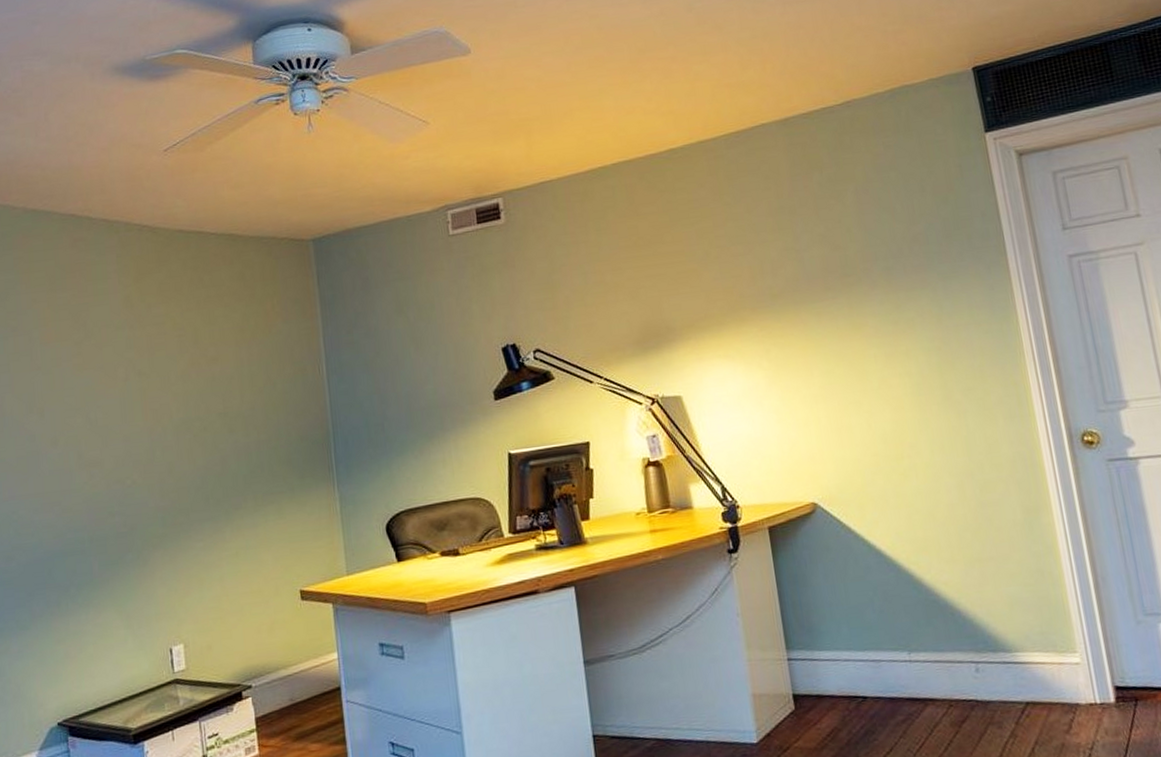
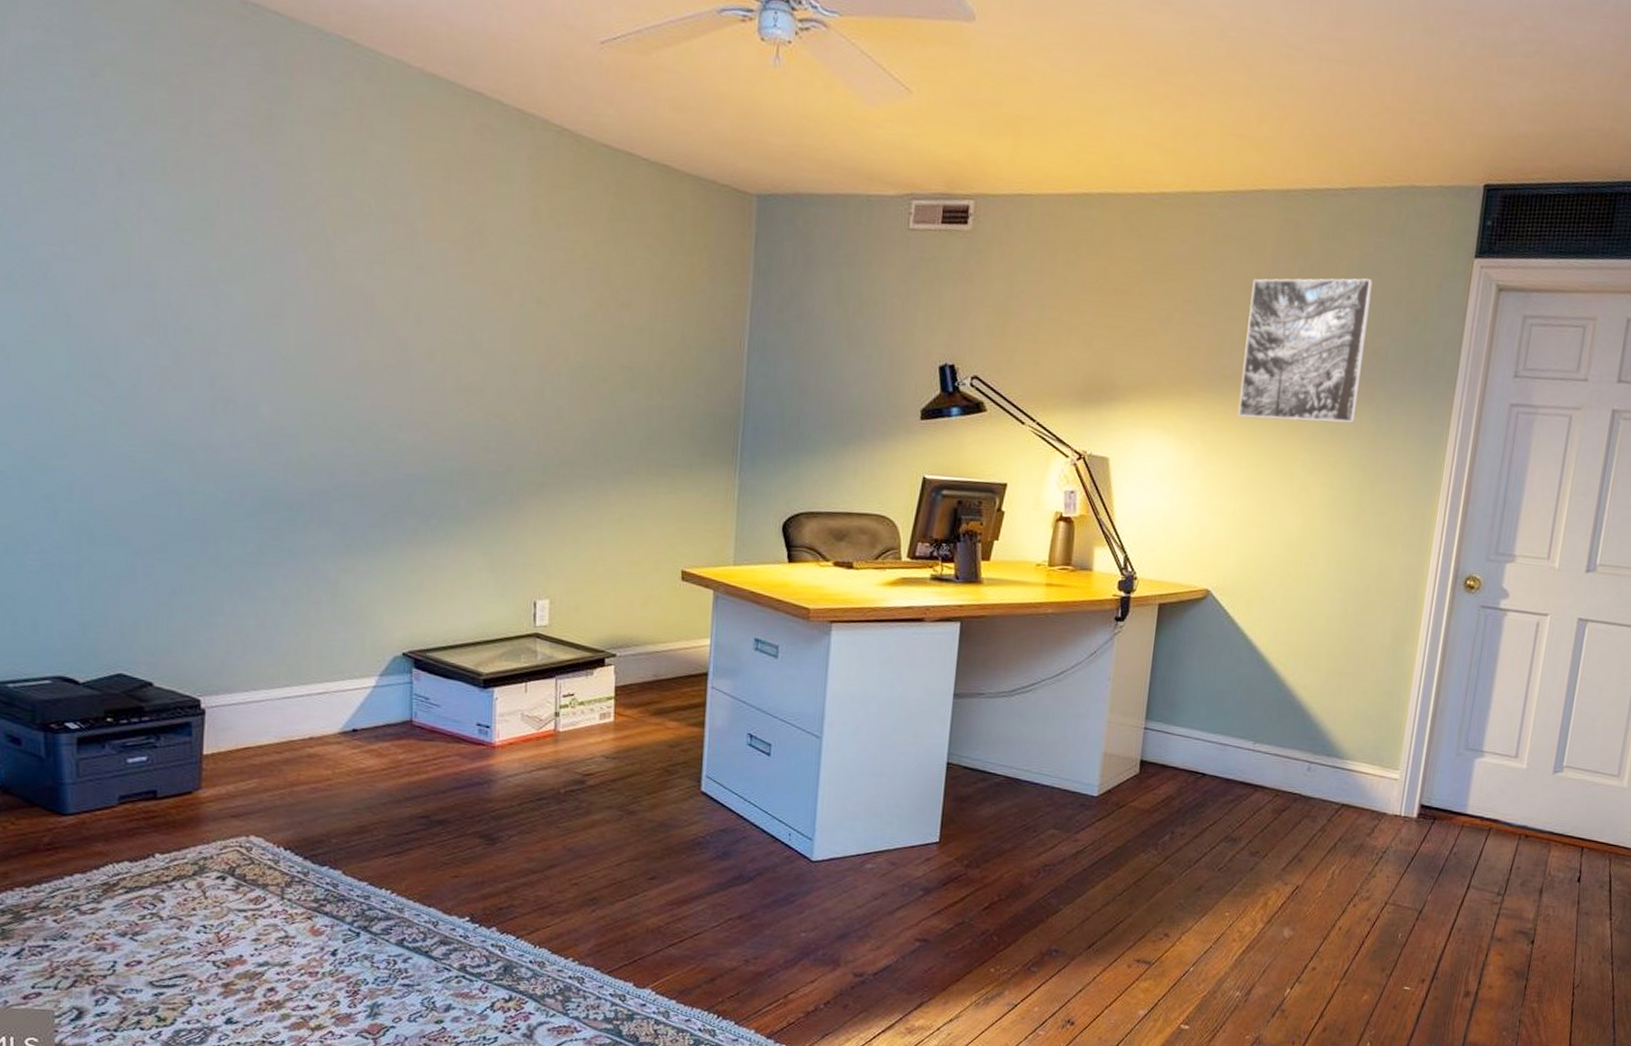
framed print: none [776,176,915,329] -> present [1238,278,1373,424]

